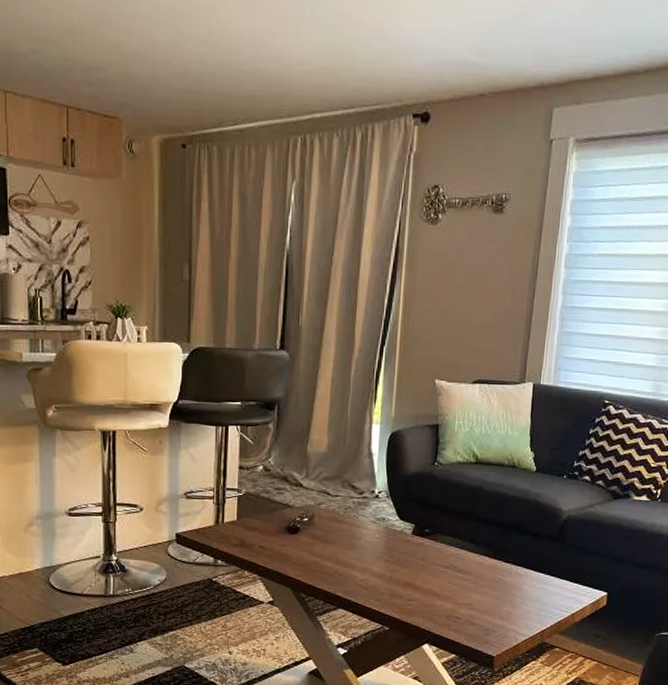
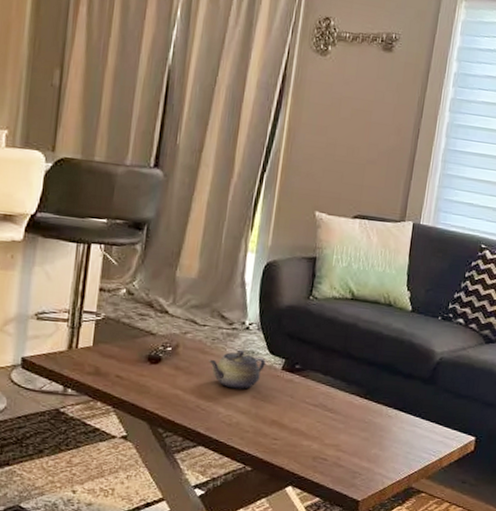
teapot: none [343,517,396,554] -> present [209,349,266,389]

